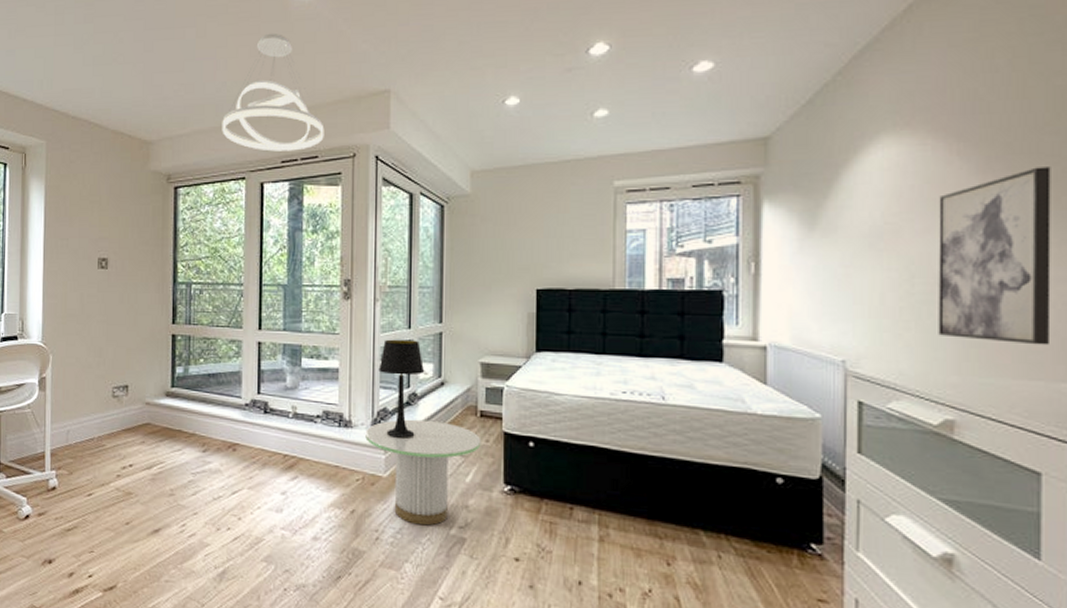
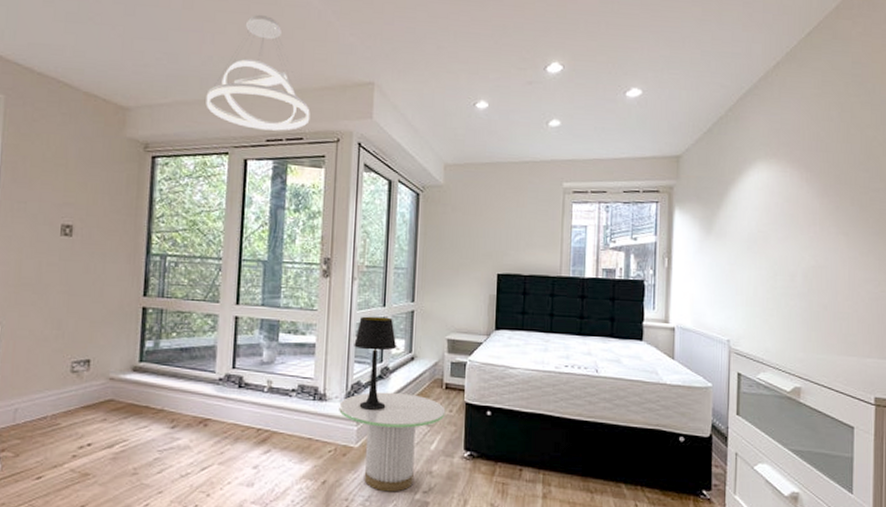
wall art: present [938,167,1051,345] -> none [792,195,863,330]

